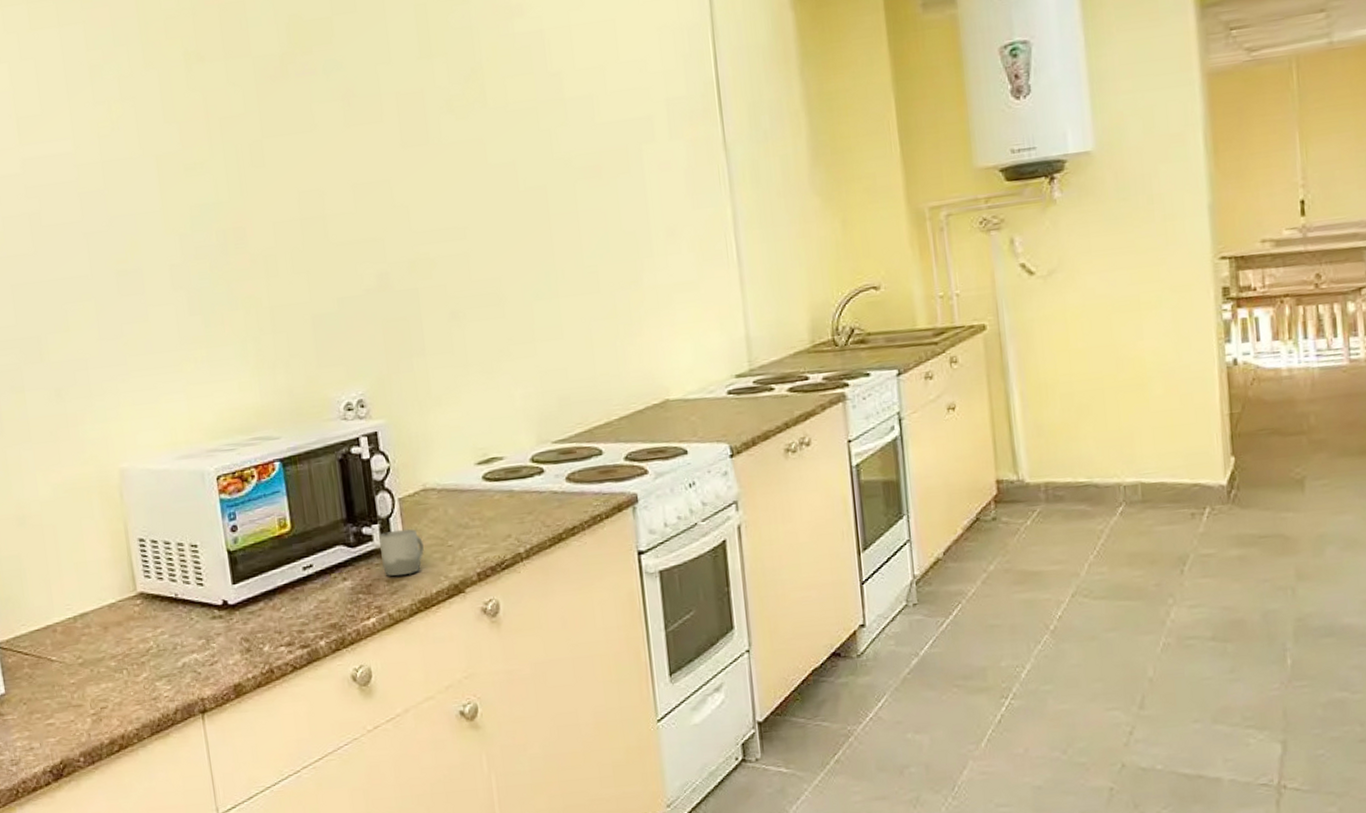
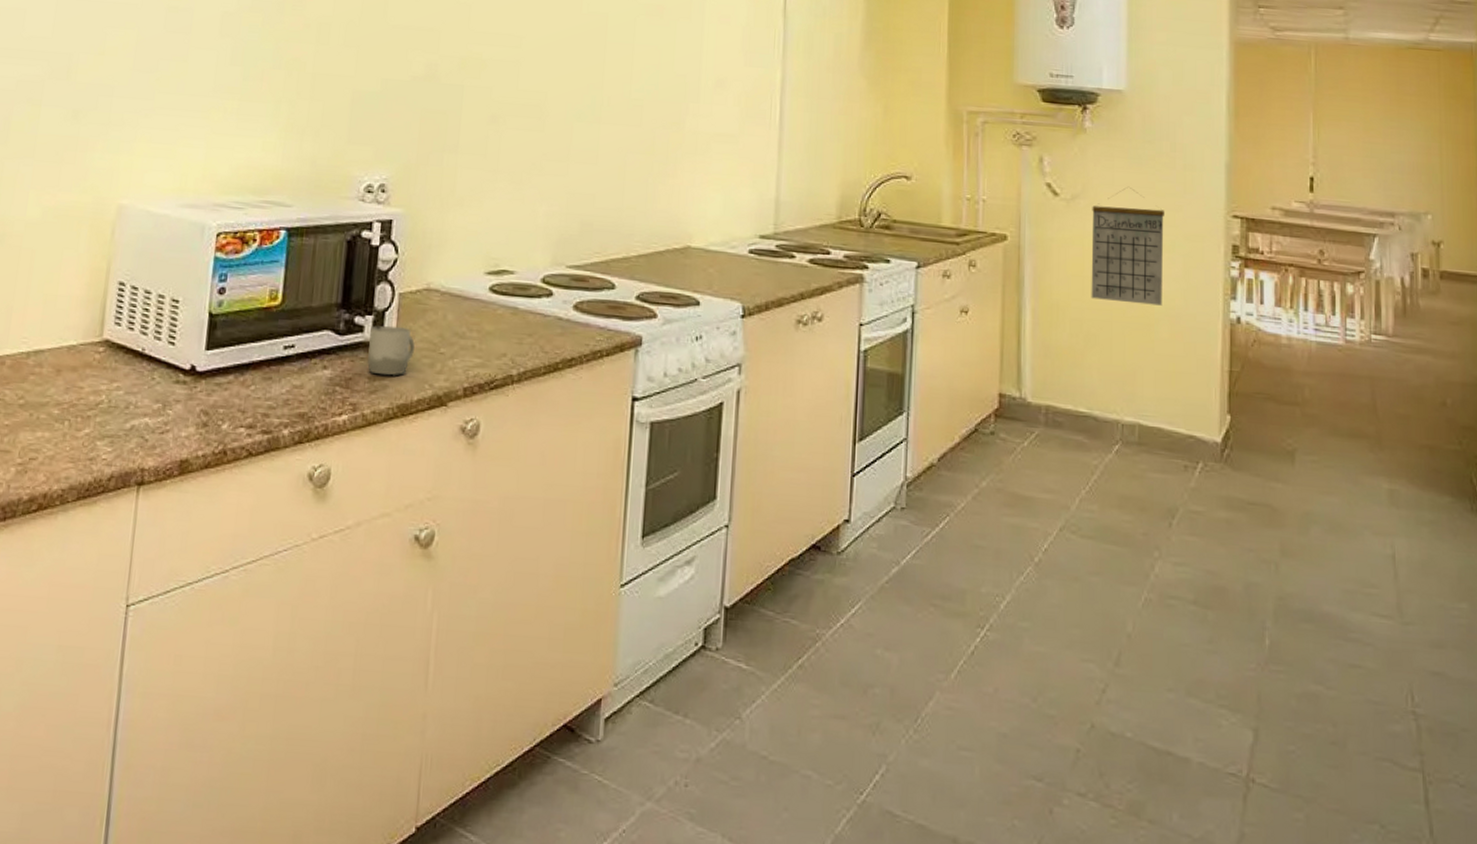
calendar: none [1070,251,1154,371] -> present [1091,188,1164,306]

